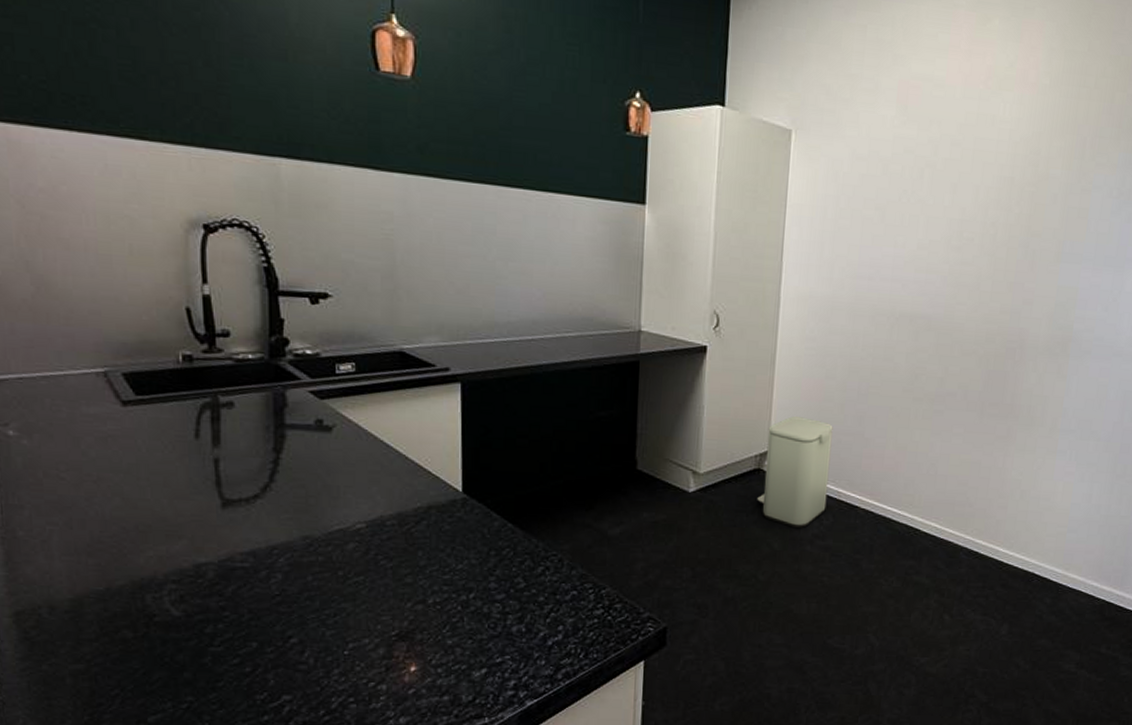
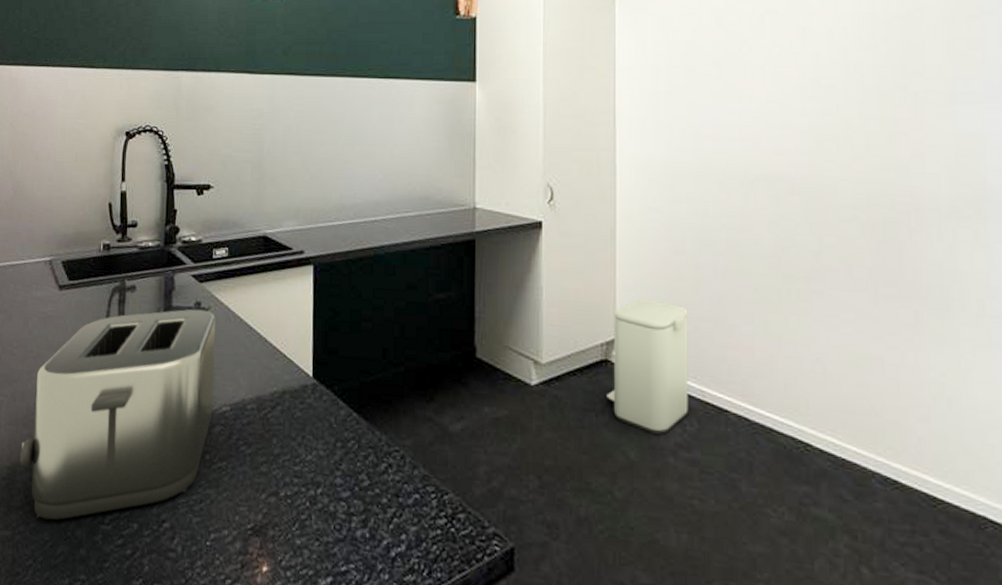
toaster: none [86,426,345,648] -> present [19,309,216,521]

